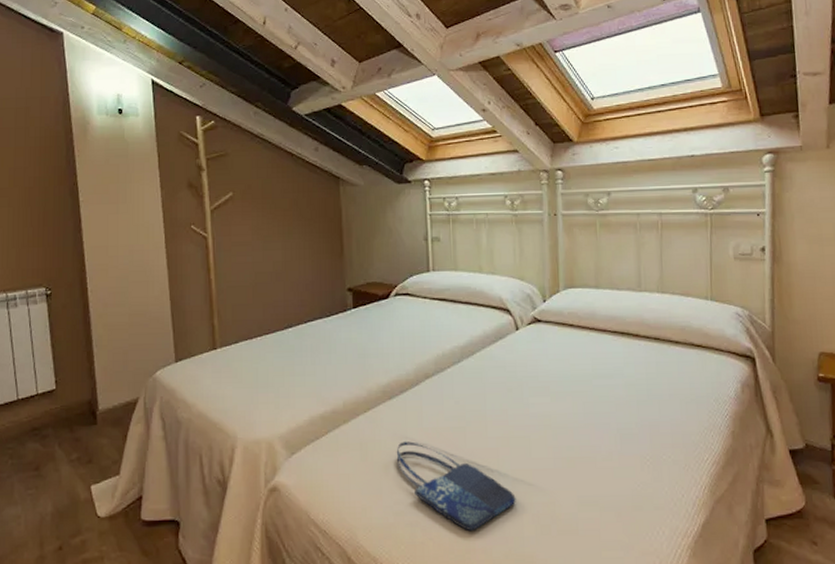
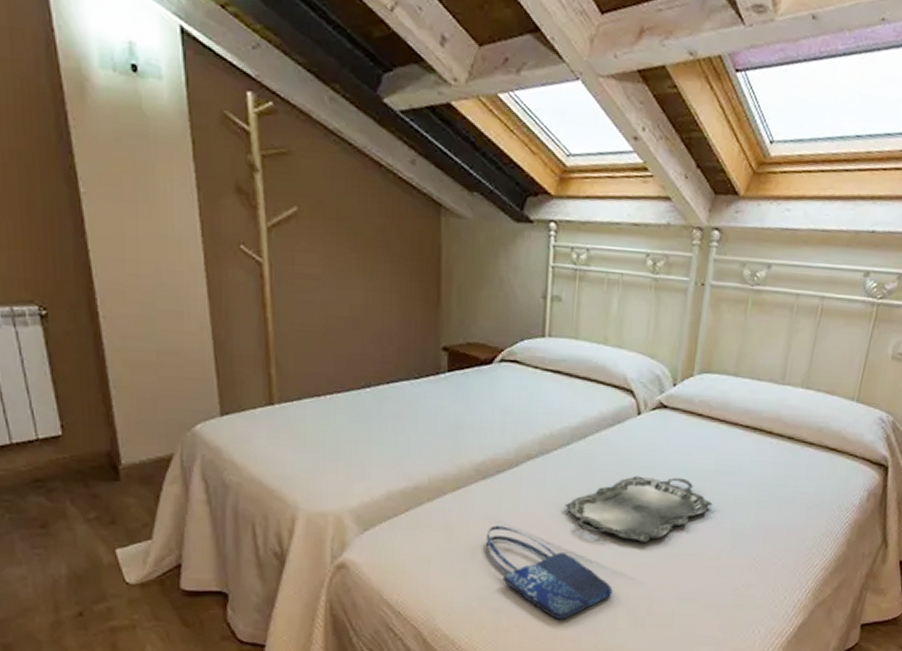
serving tray: none [463,384,596,448] -> present [565,476,713,542]

